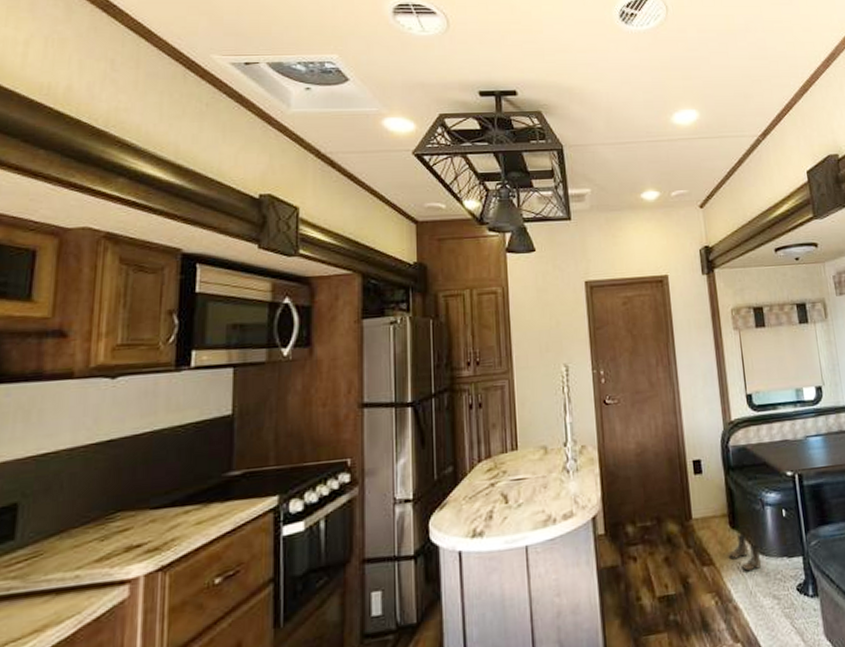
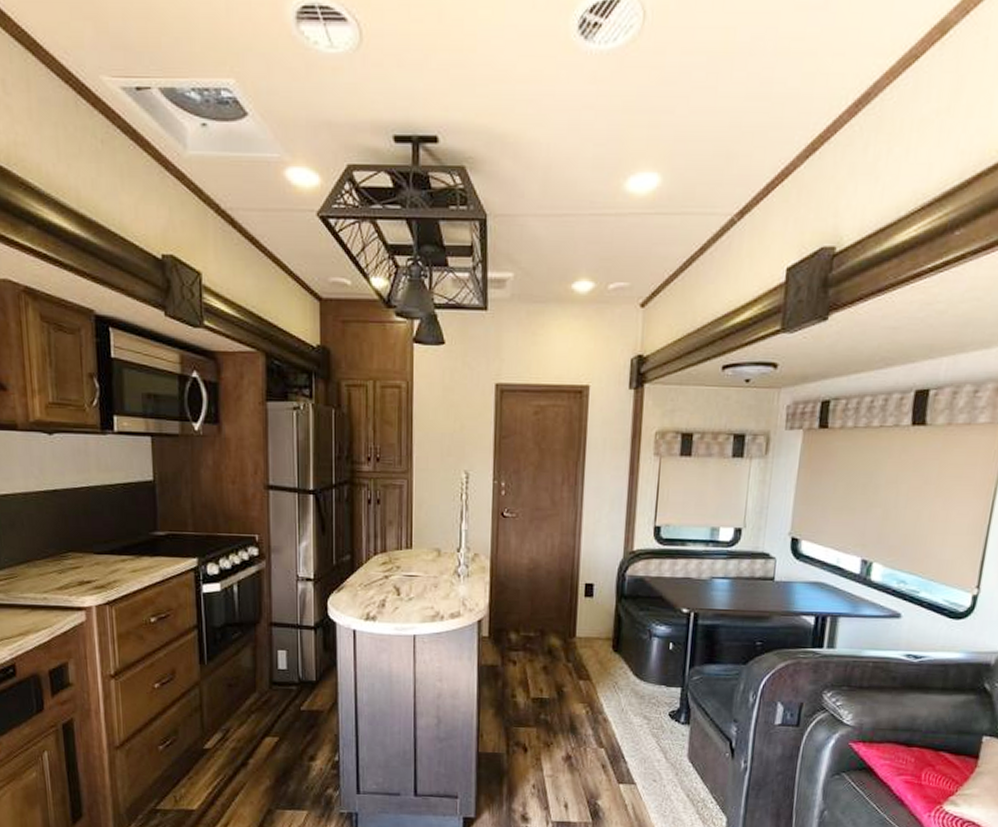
boots: present [728,534,762,572] -> none [606,659,639,692]

